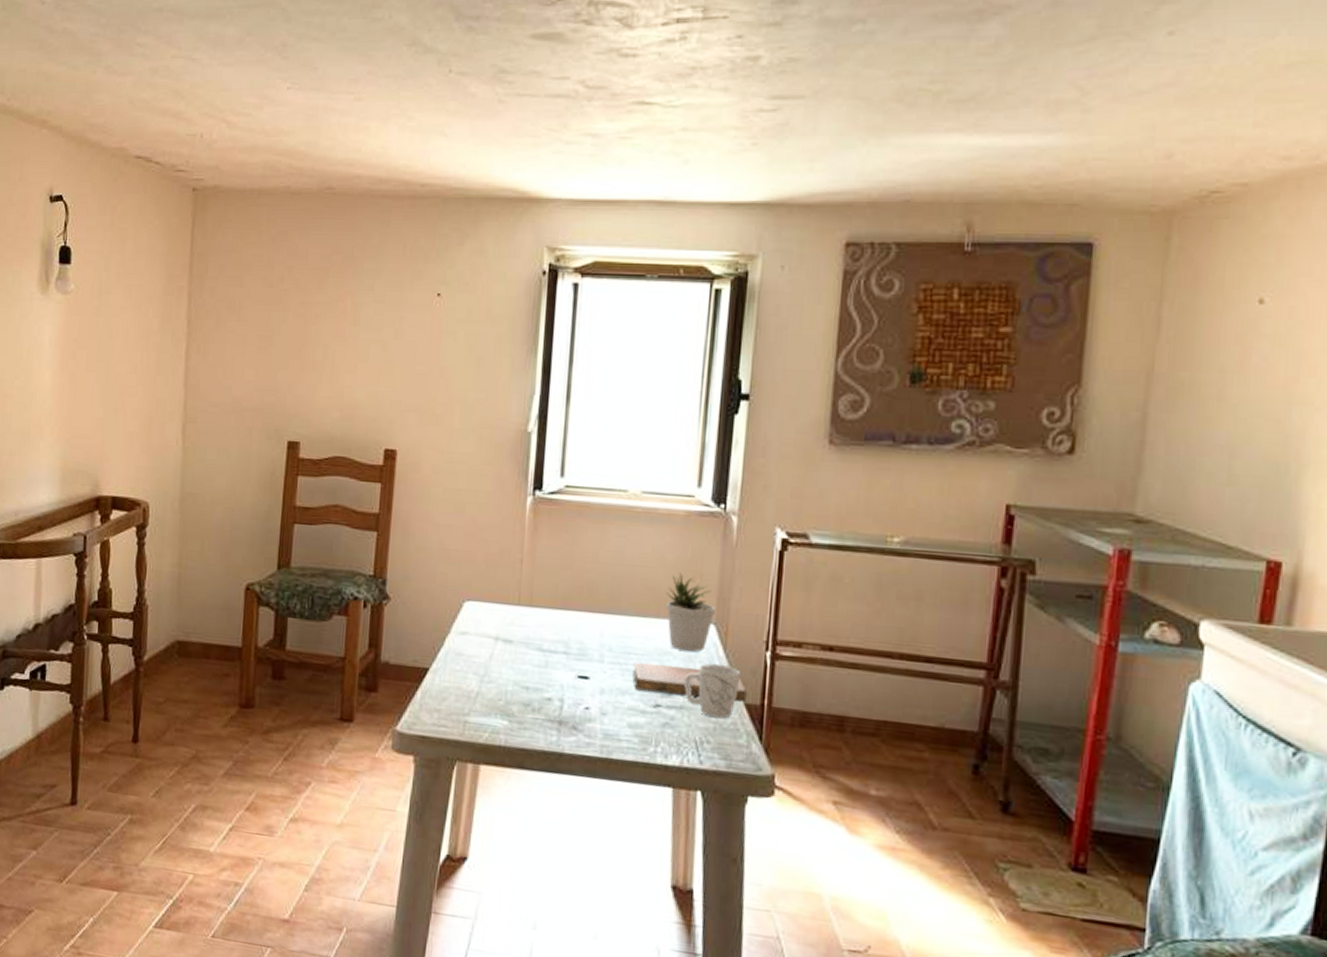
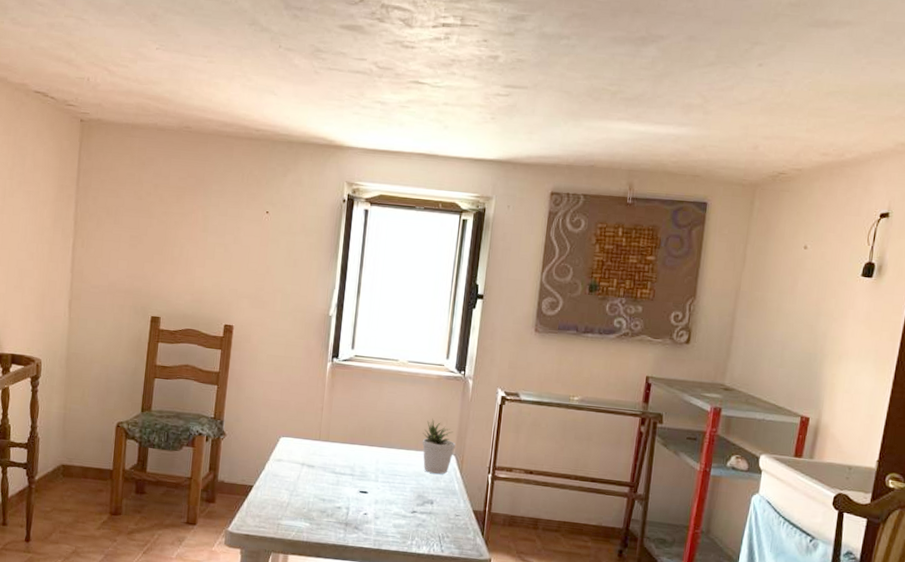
notebook: present [632,662,747,702] -> none [398,481,475,509]
mug: present [683,664,741,719] -> none [432,482,471,521]

